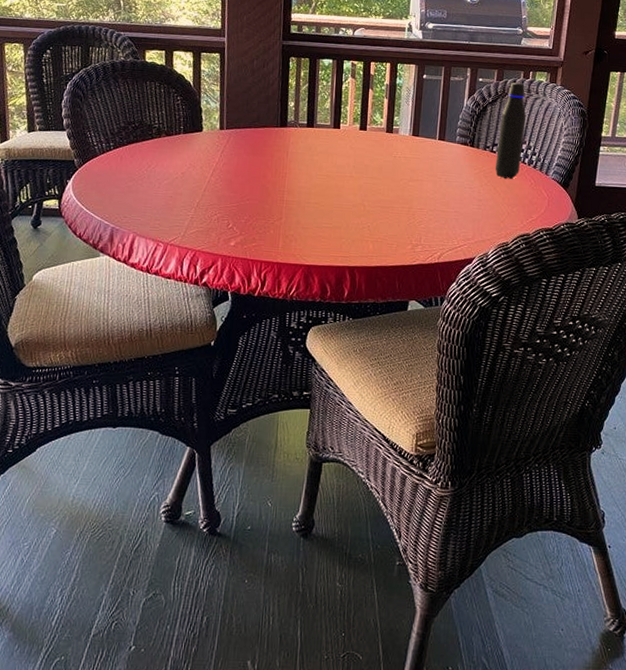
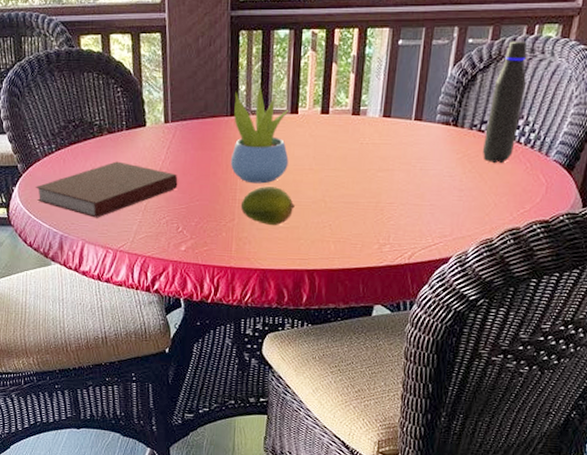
notebook: none [90,161,230,213] -> present [35,161,178,218]
succulent plant: none [279,101,332,188] -> present [230,84,289,184]
fruit: none [287,190,337,225] -> present [240,186,295,225]

